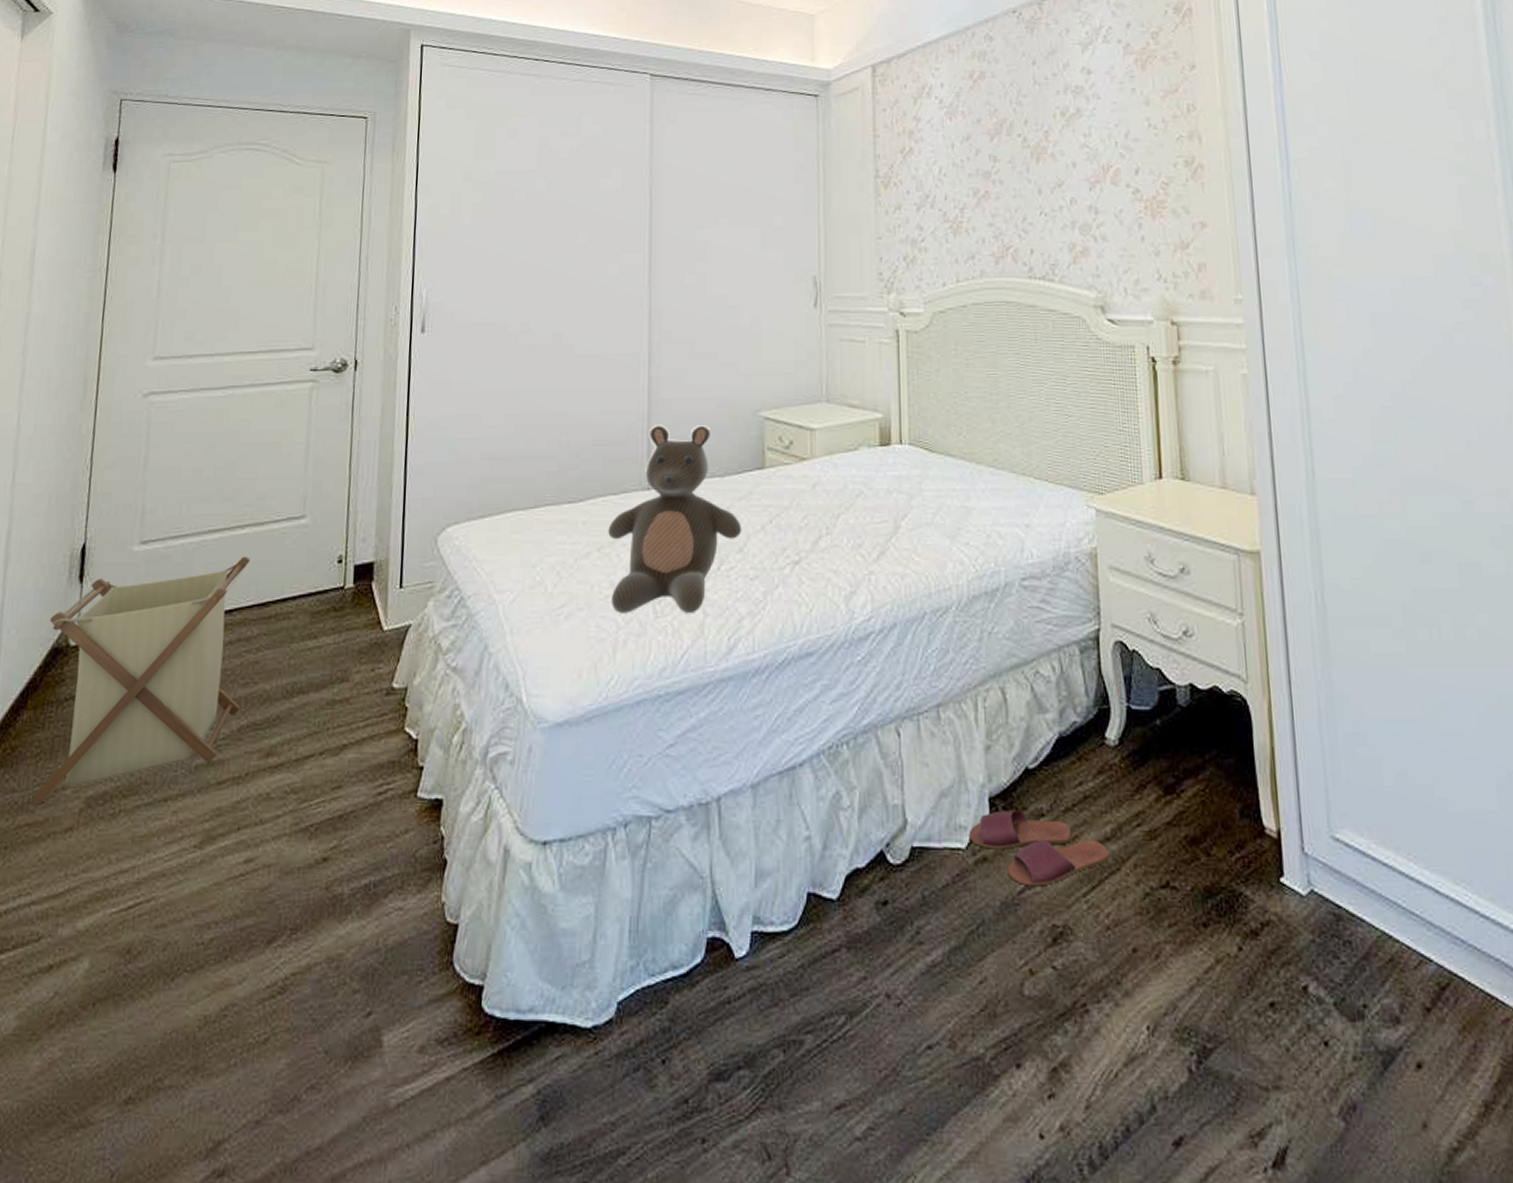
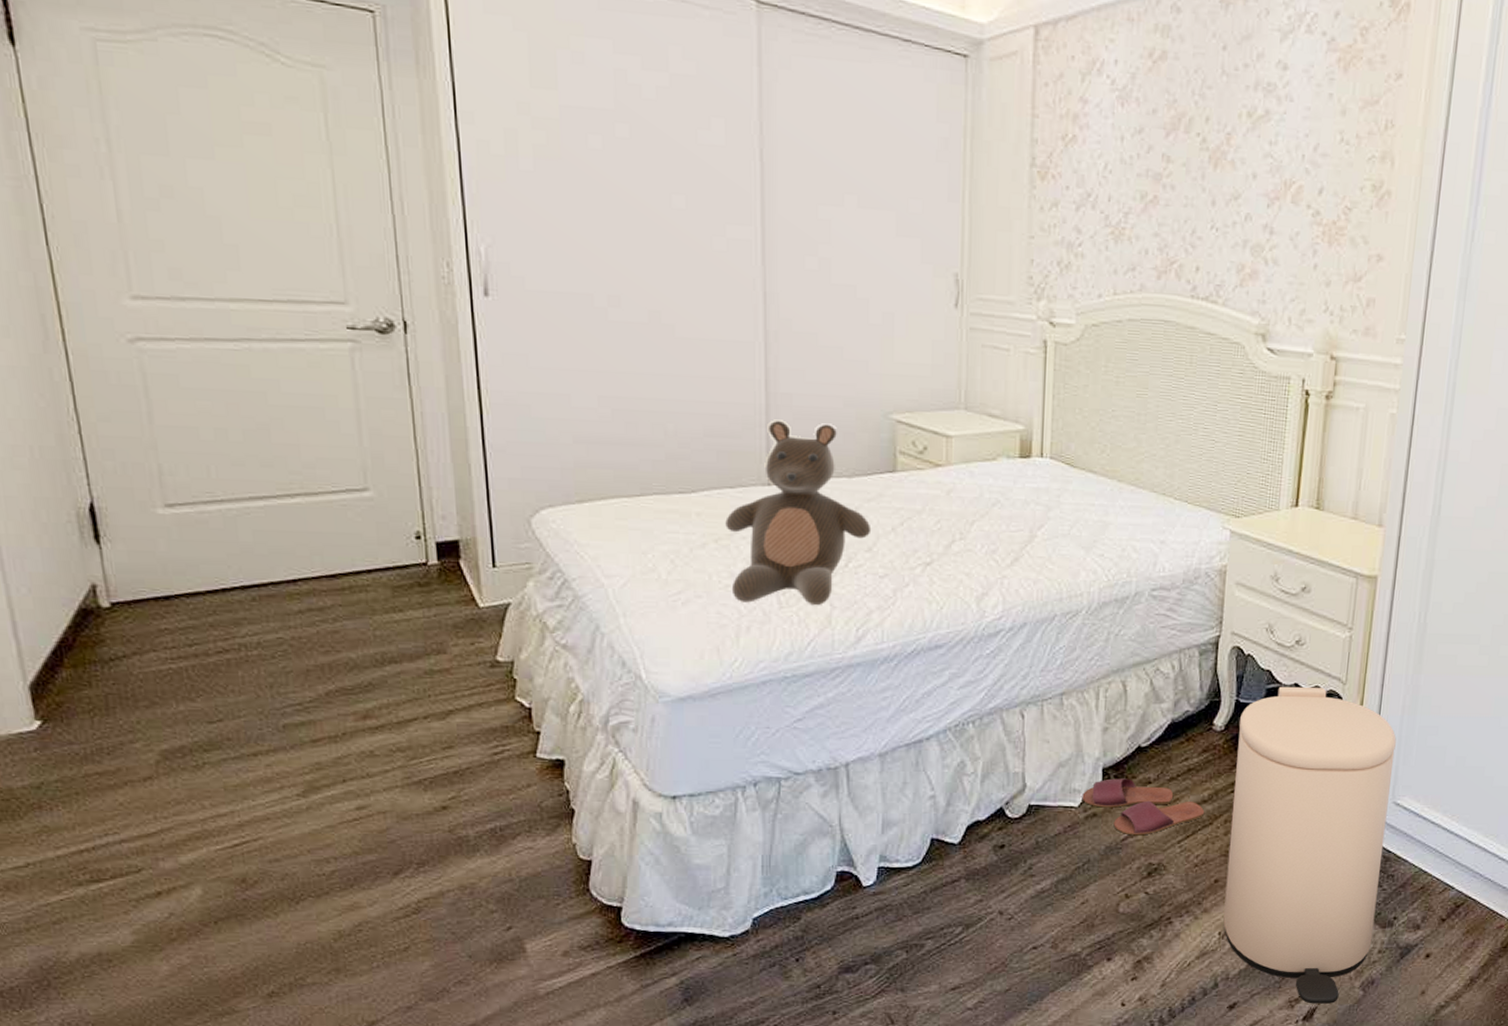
laundry basket: present [31,556,250,805] -> none [68,526,324,756]
pedal bin: none [1134,687,1342,1141] -> present [1223,686,1396,1004]

